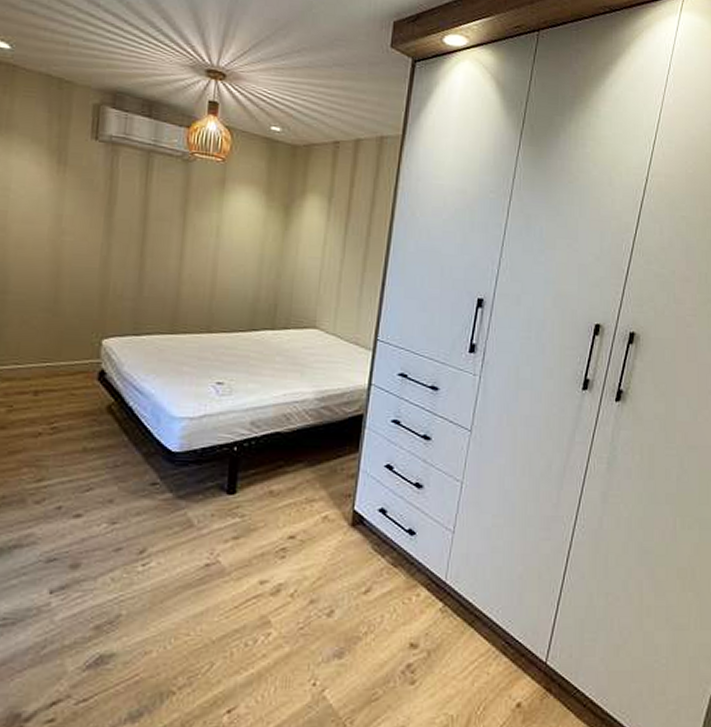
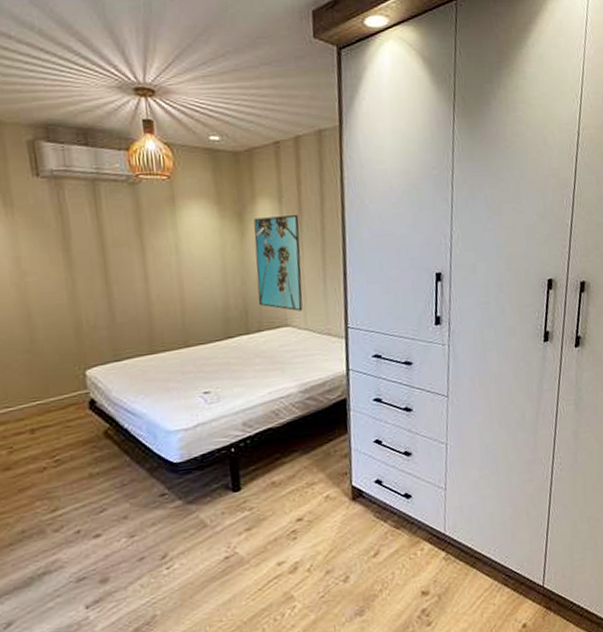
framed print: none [289,213,346,315] -> present [253,215,303,312]

